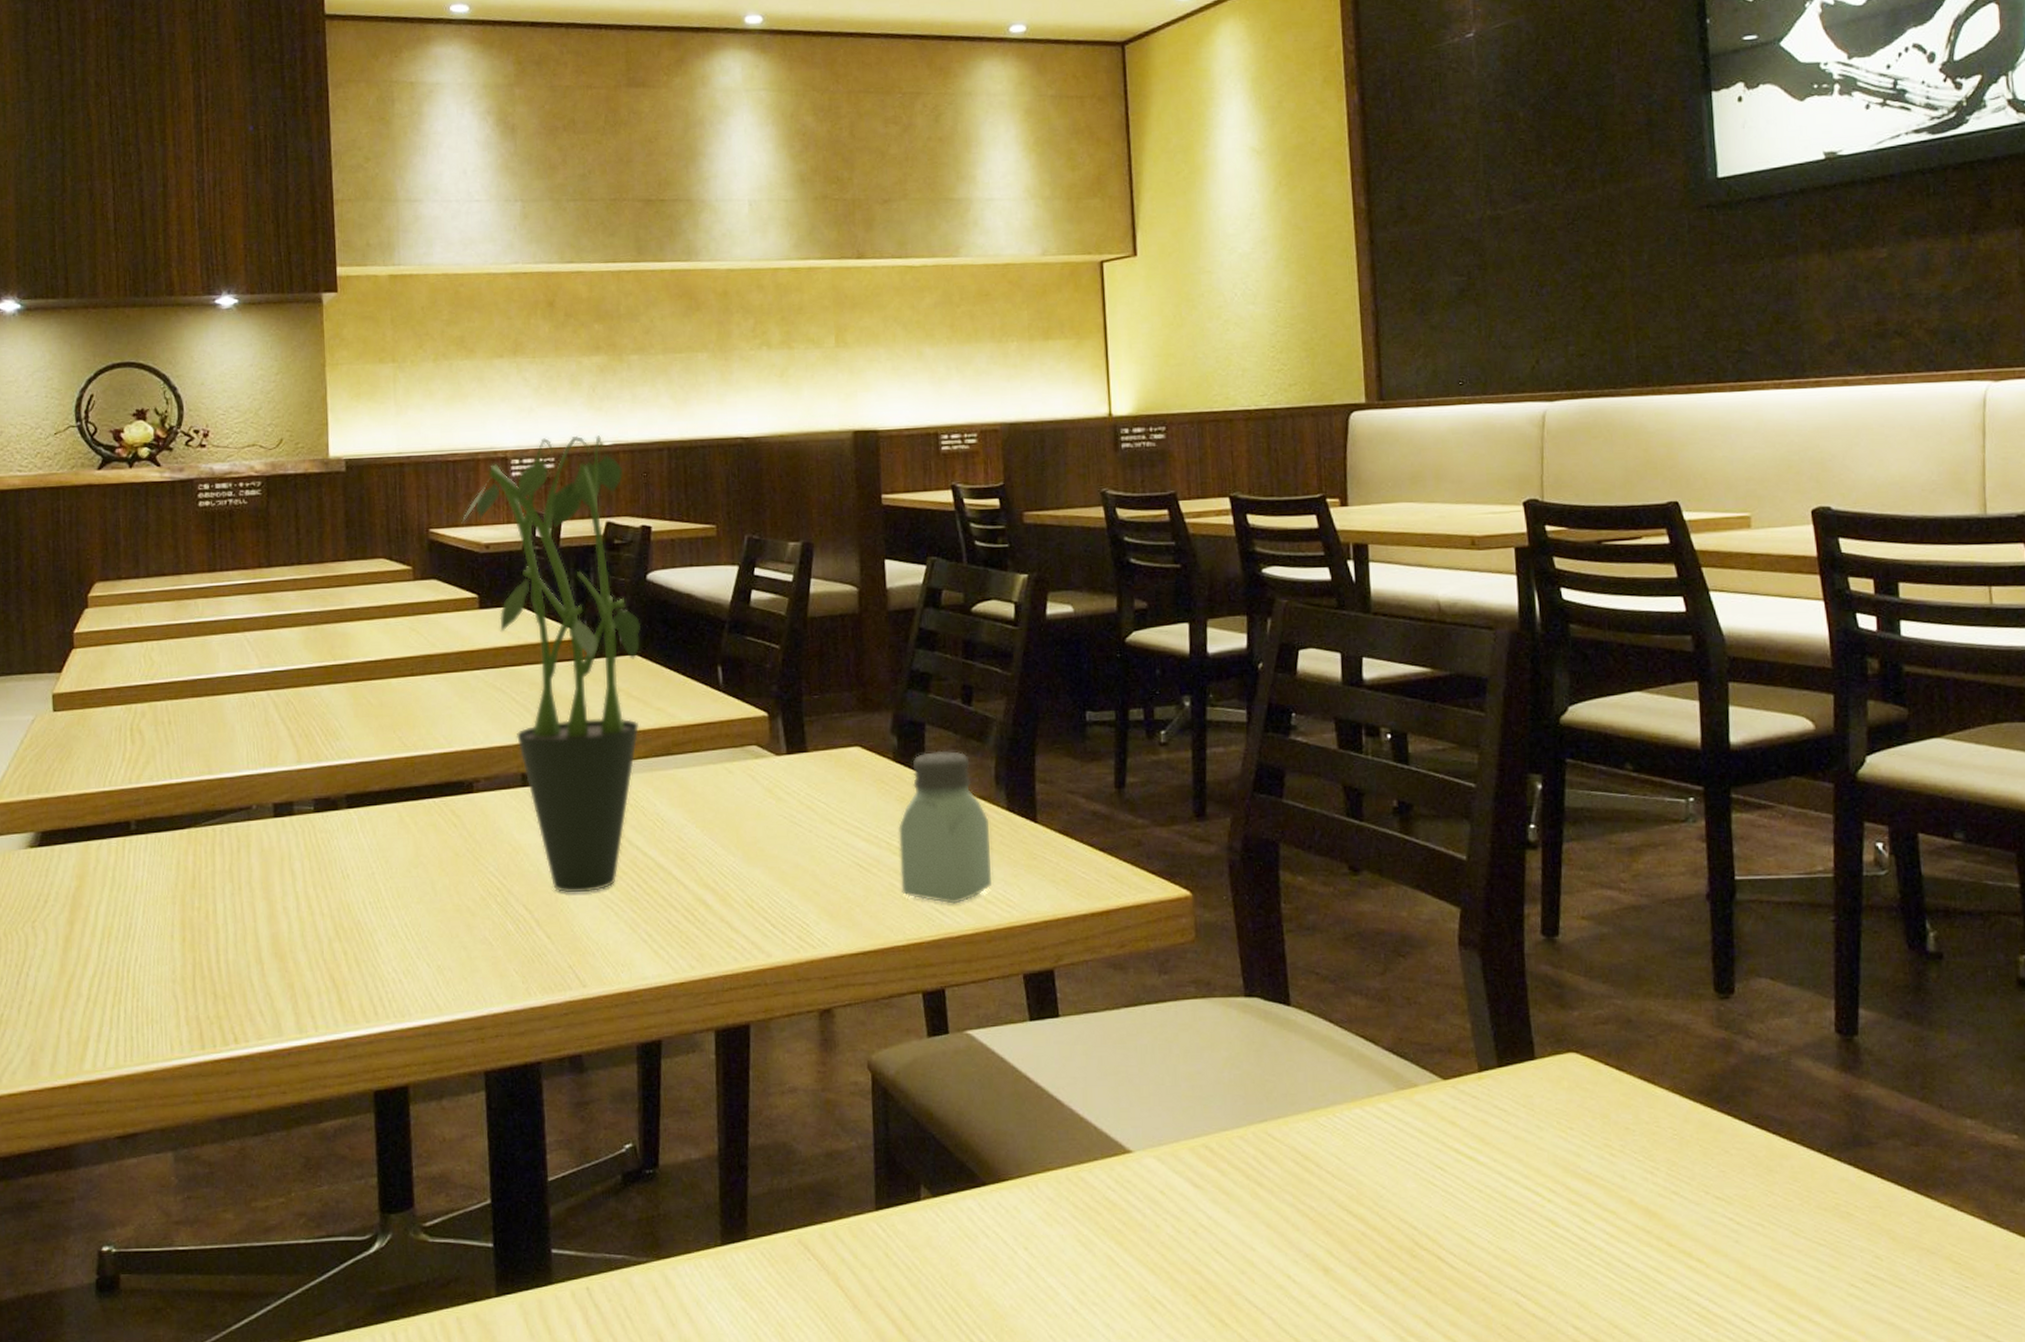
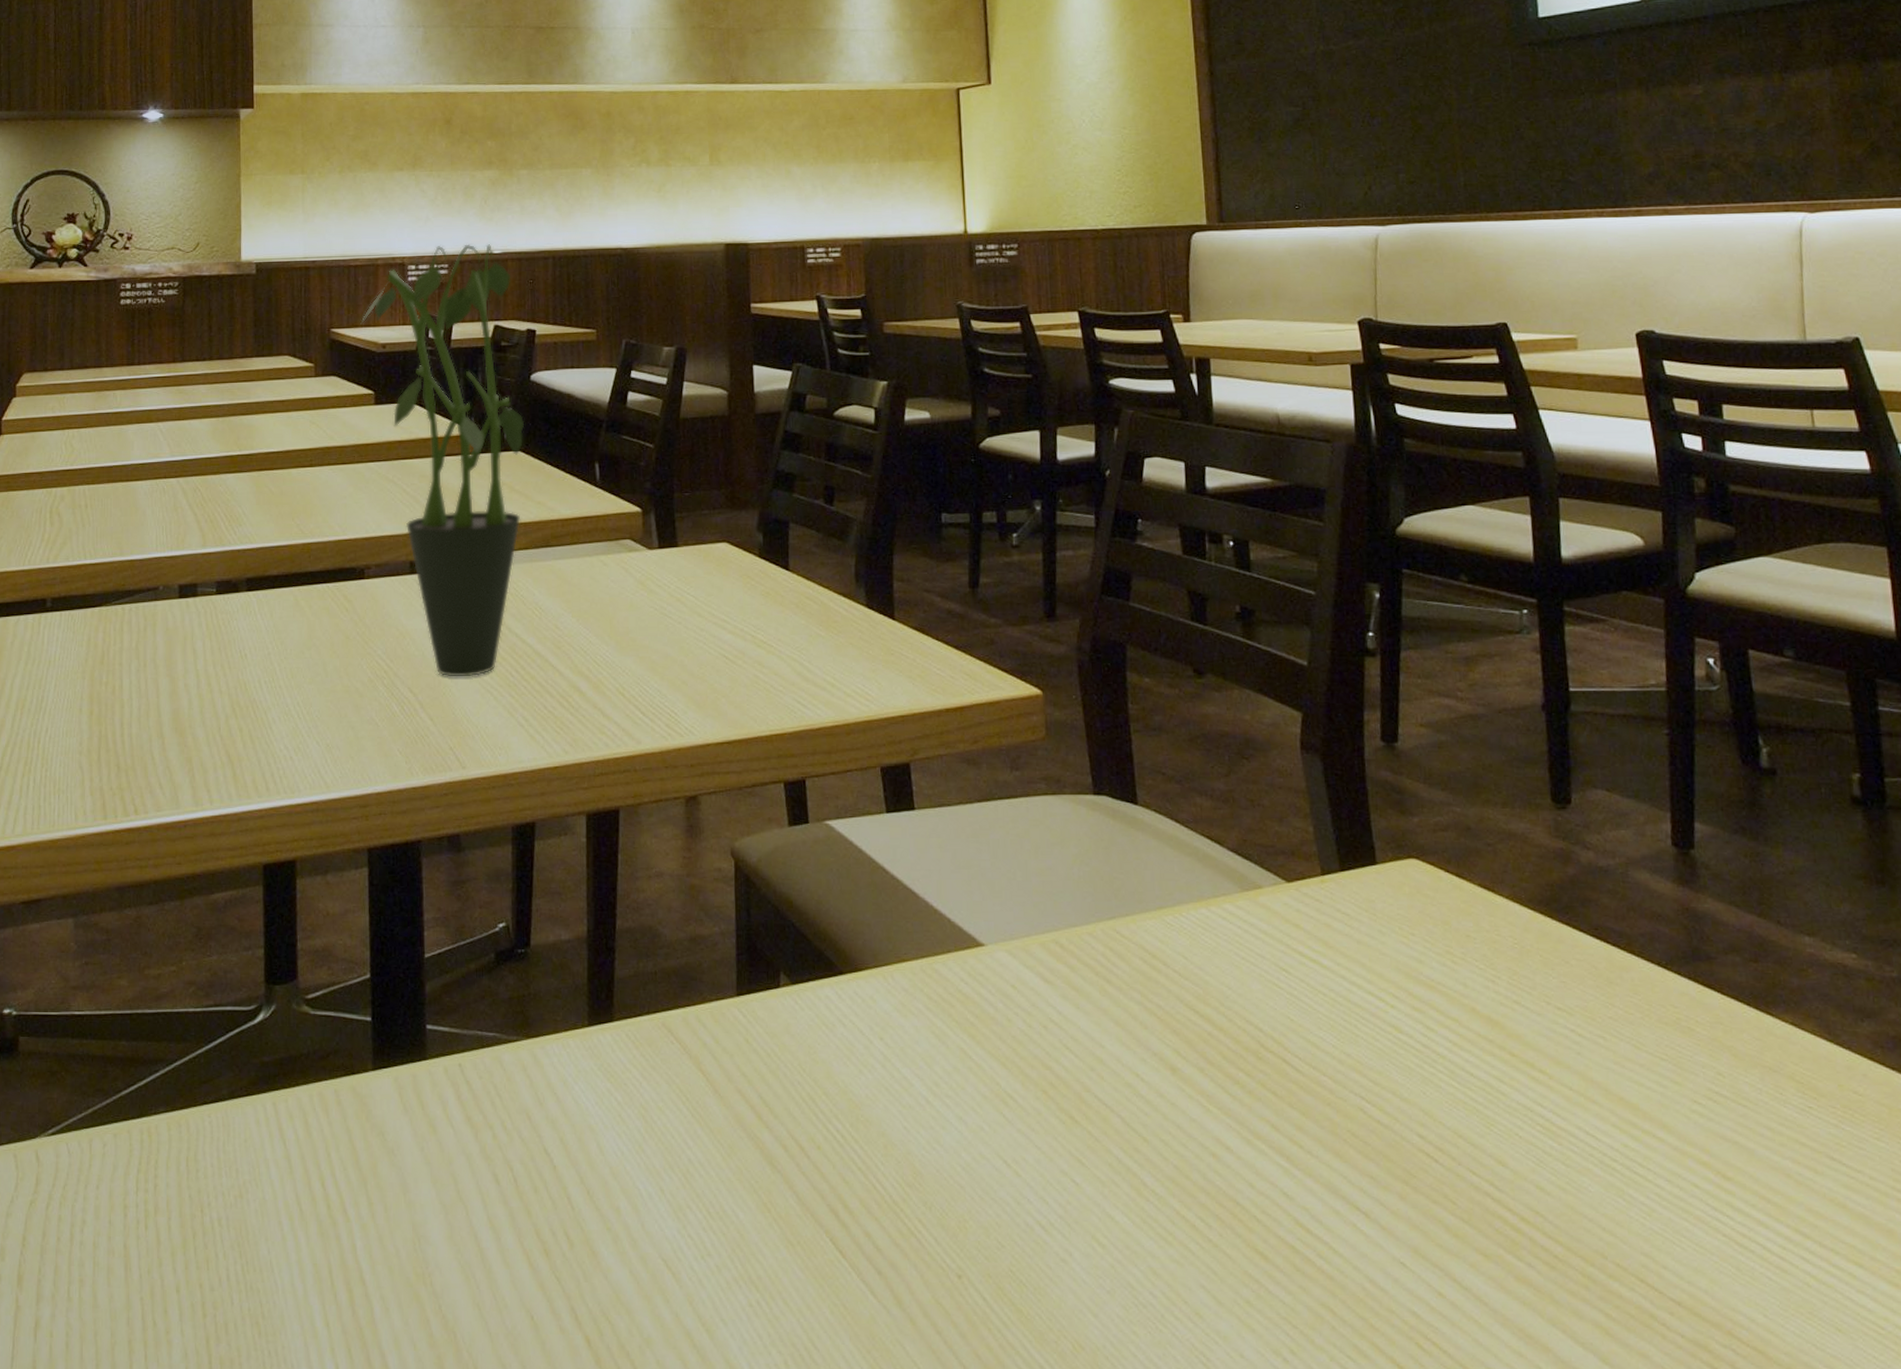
saltshaker: present [898,751,991,904] -> none [763,549,851,697]

